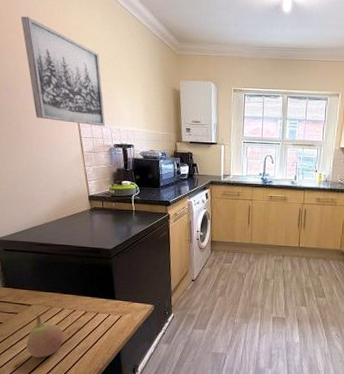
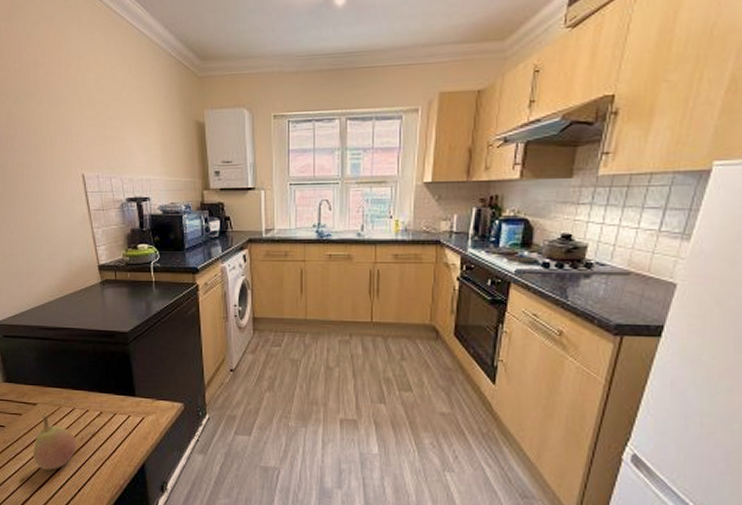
wall art: present [21,17,105,127] -> none [12,49,114,177]

